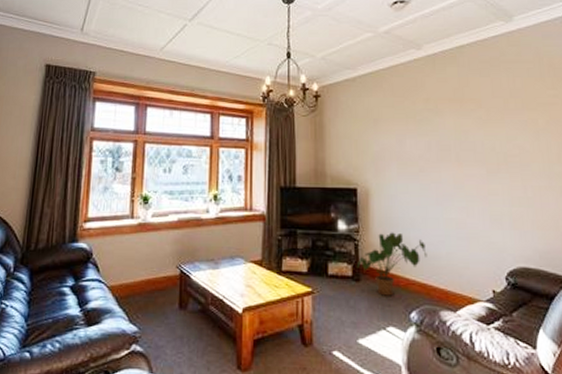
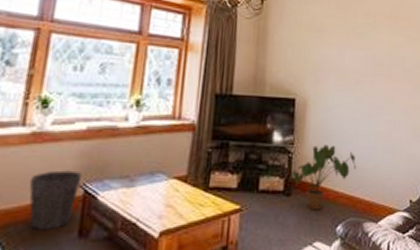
waste bin: none [140,254,178,301] -> present [29,170,83,230]

